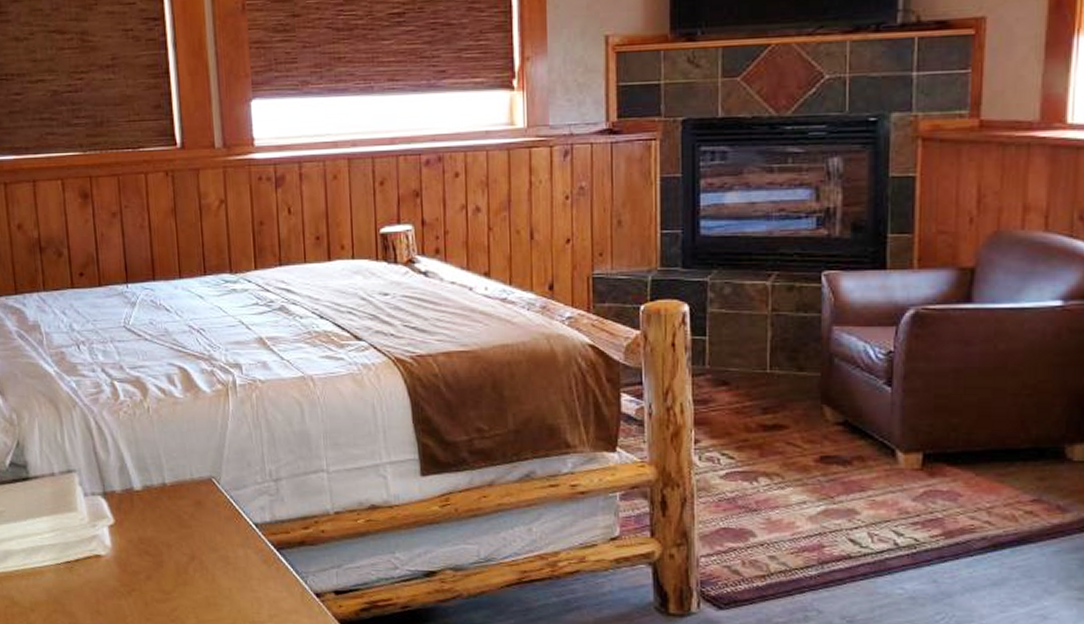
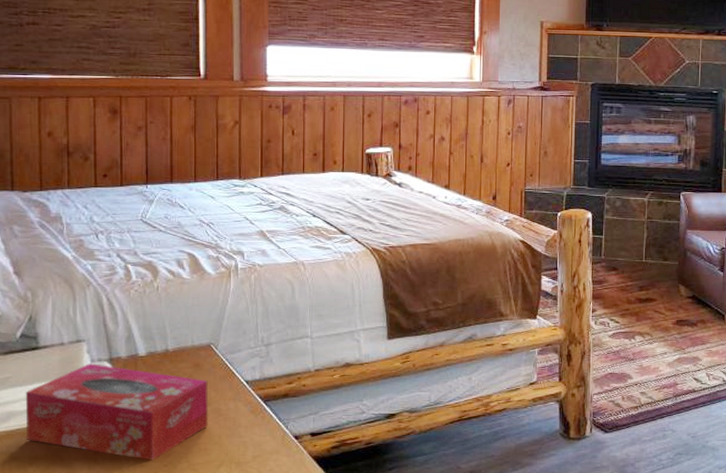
tissue box: none [20,498,216,614] -> present [25,364,208,460]

